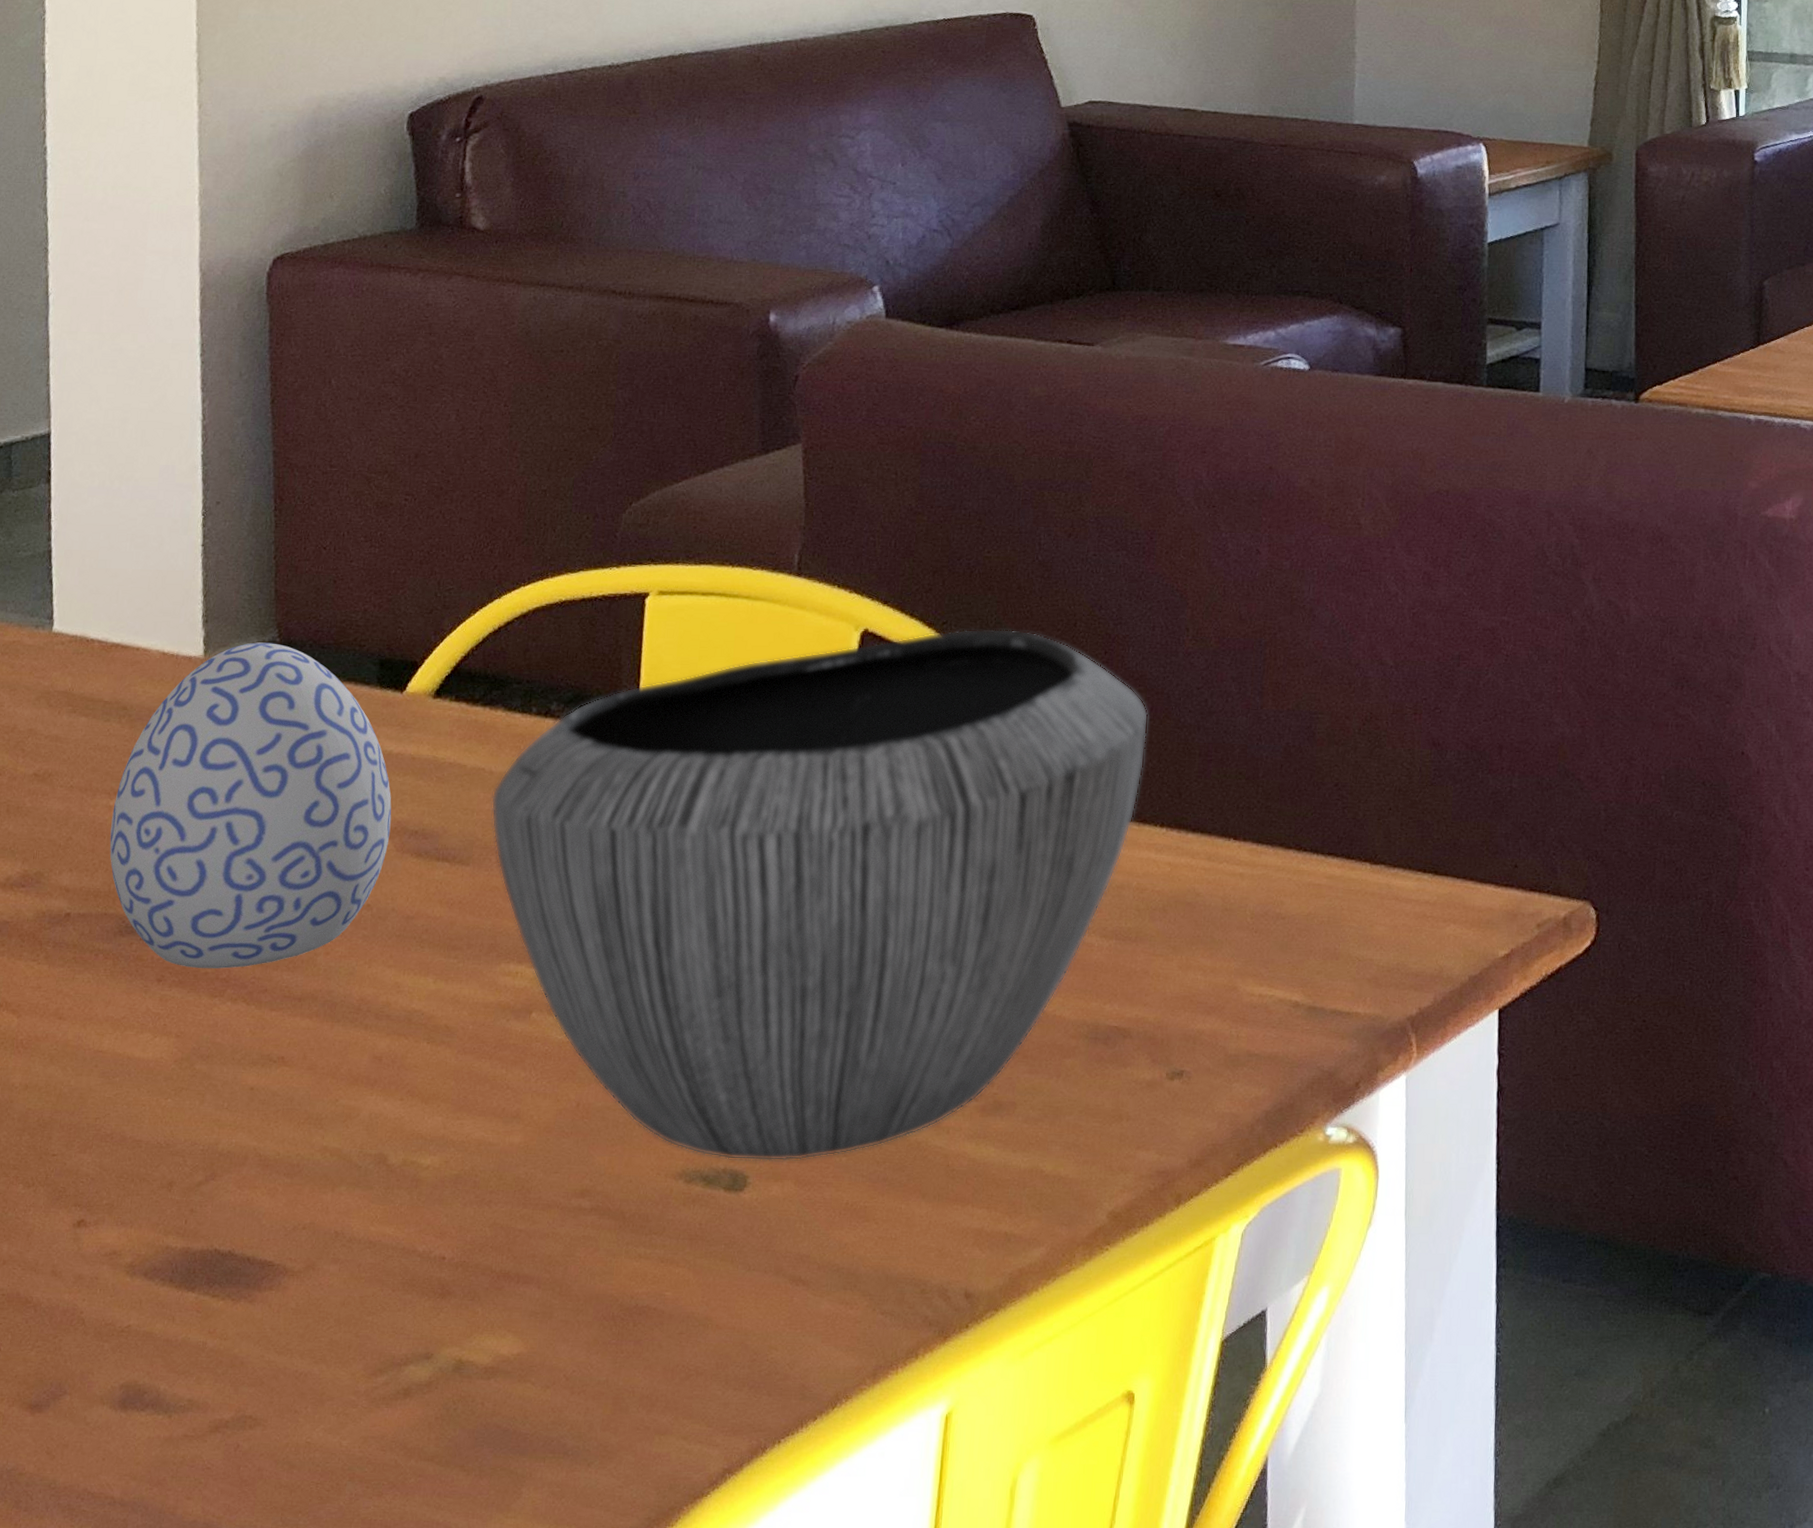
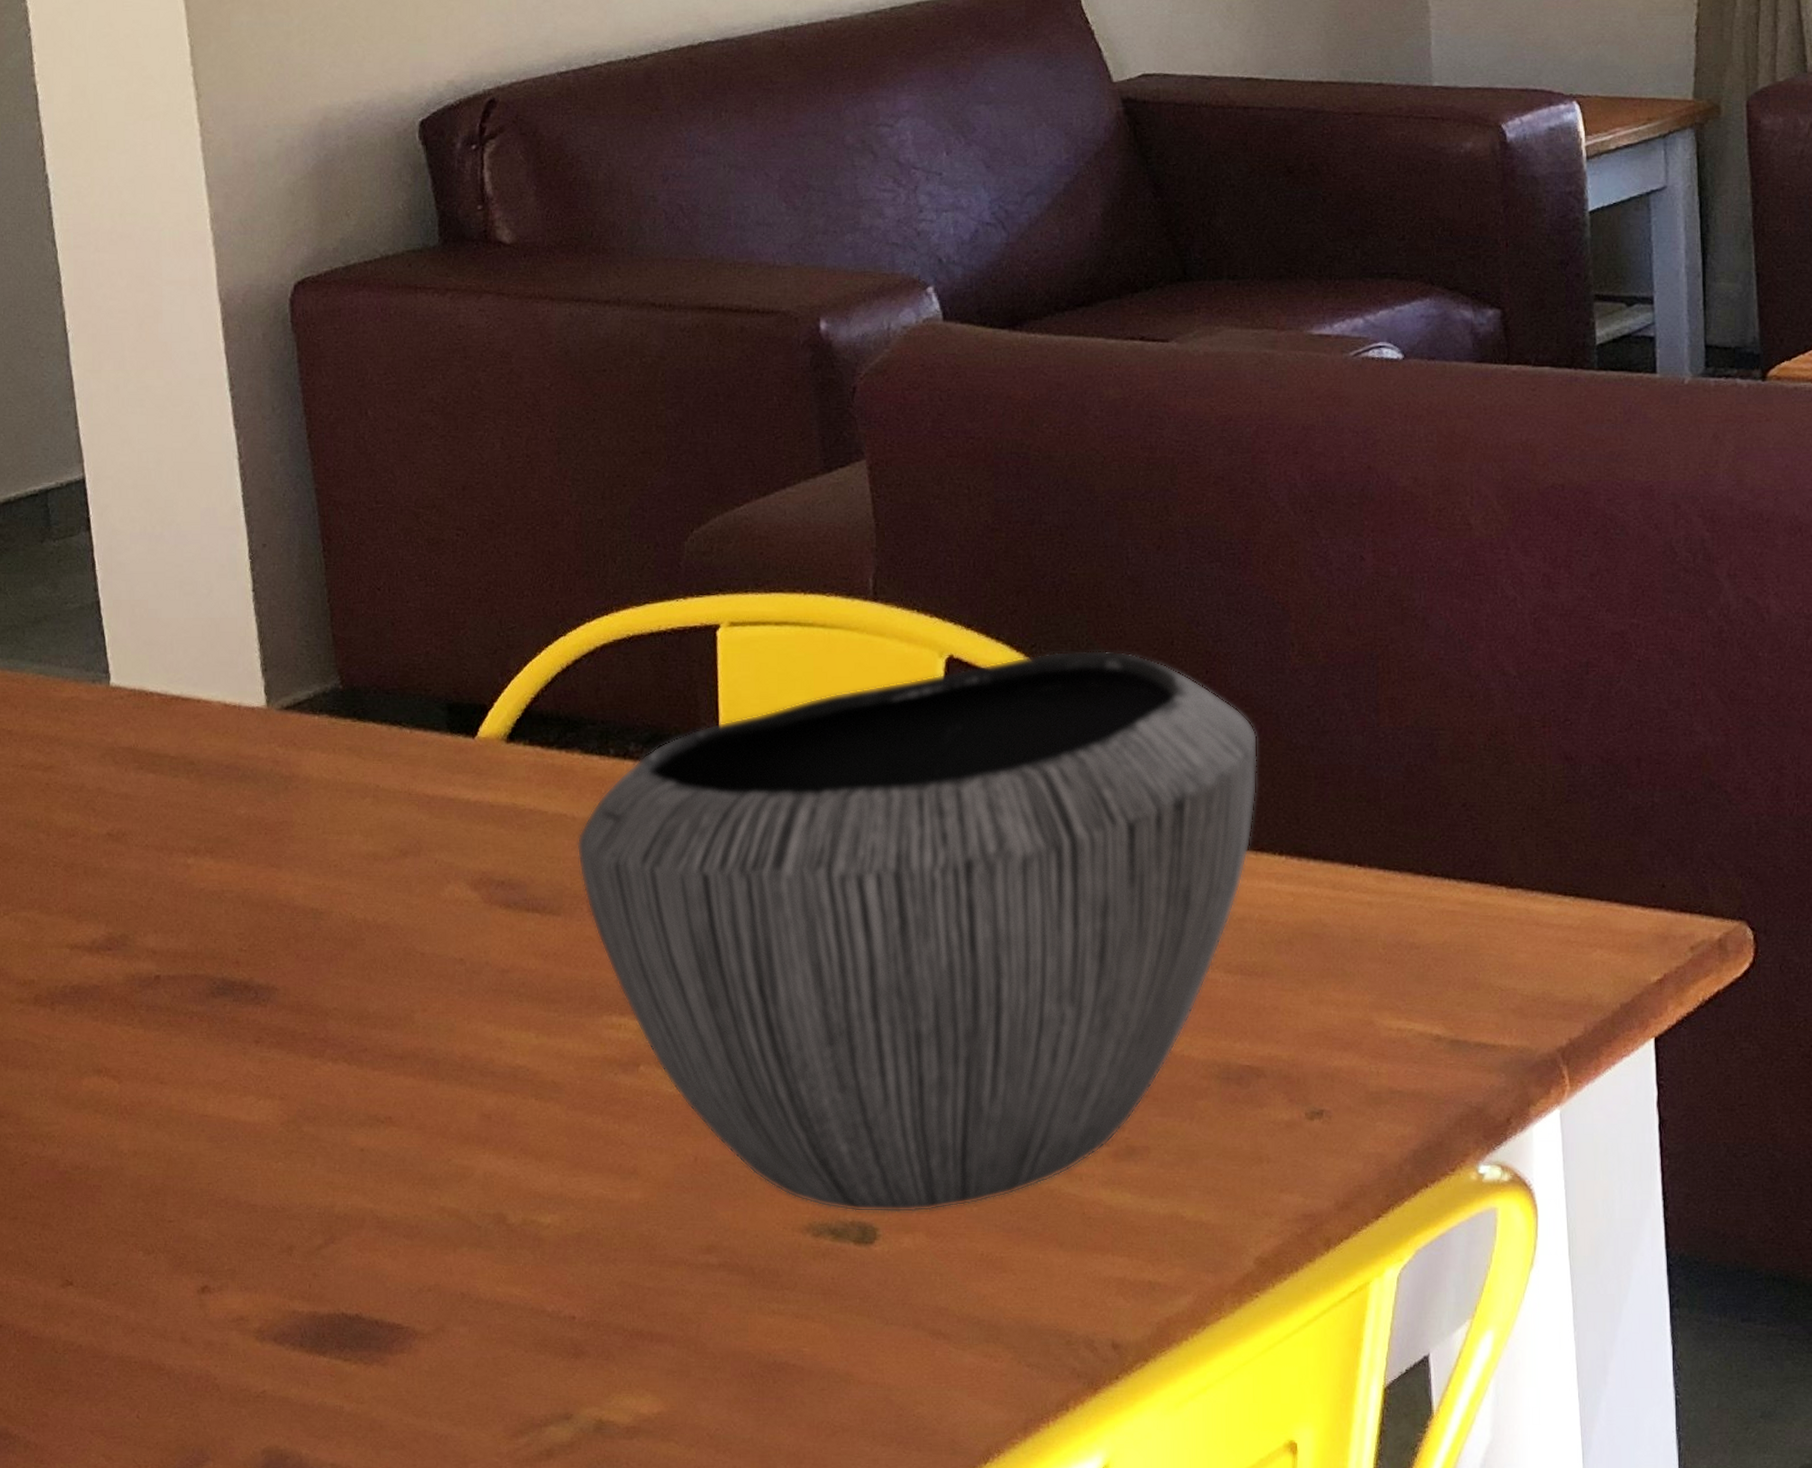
decorative egg: present [109,642,392,969] -> none [191,690,476,1028]

